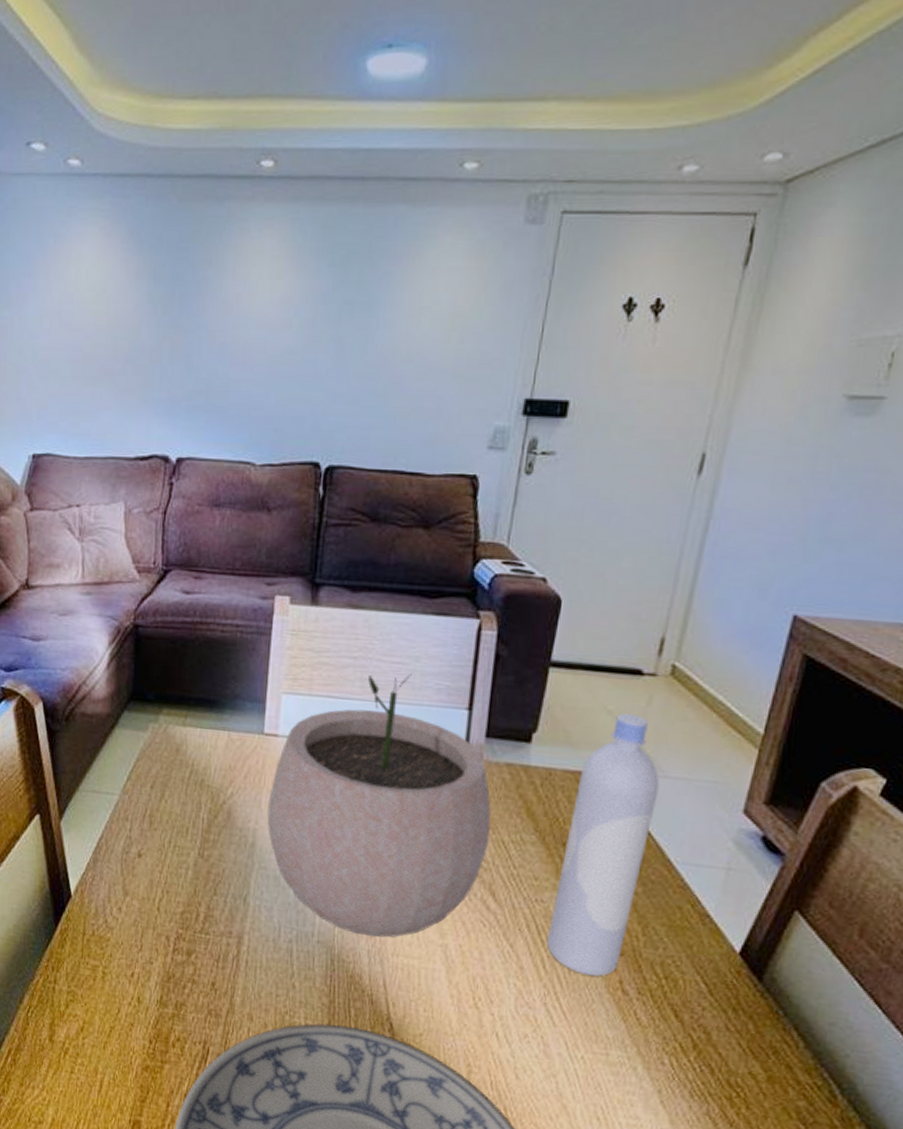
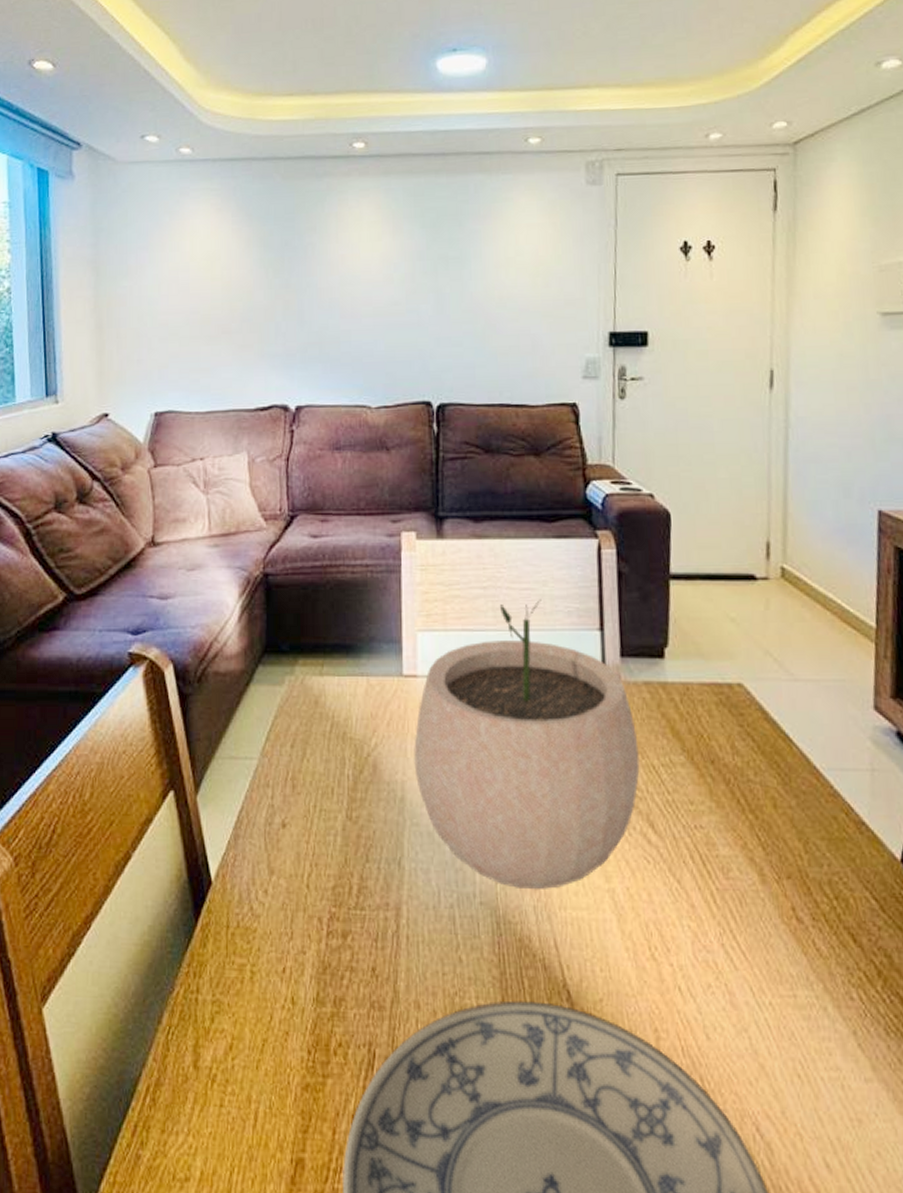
bottle: present [547,713,660,977] -> none [712,620,793,906]

